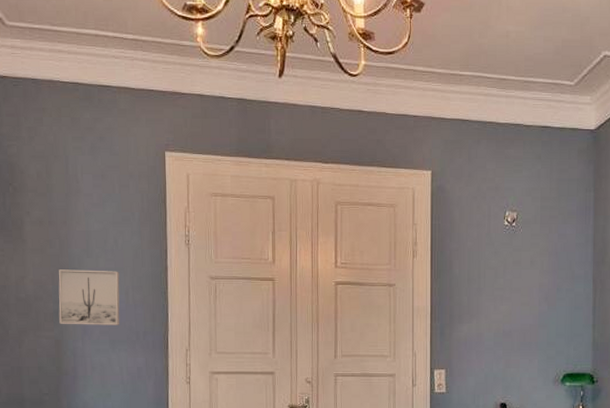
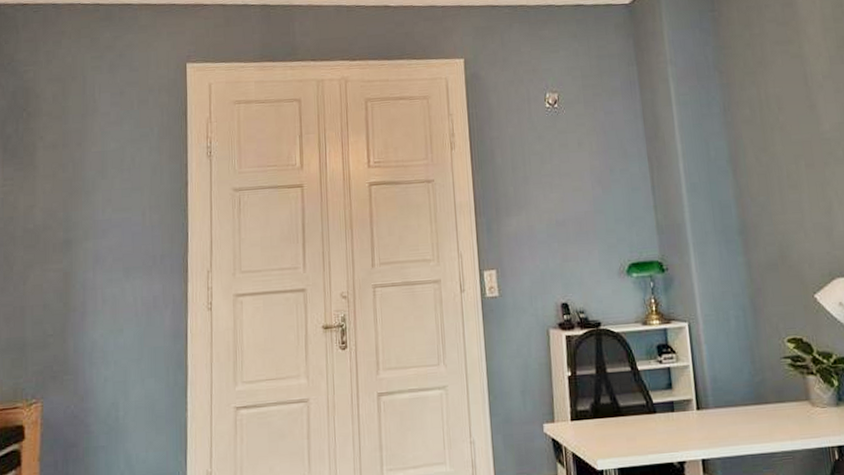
wall art: present [58,269,120,325] -> none [69,191,136,255]

